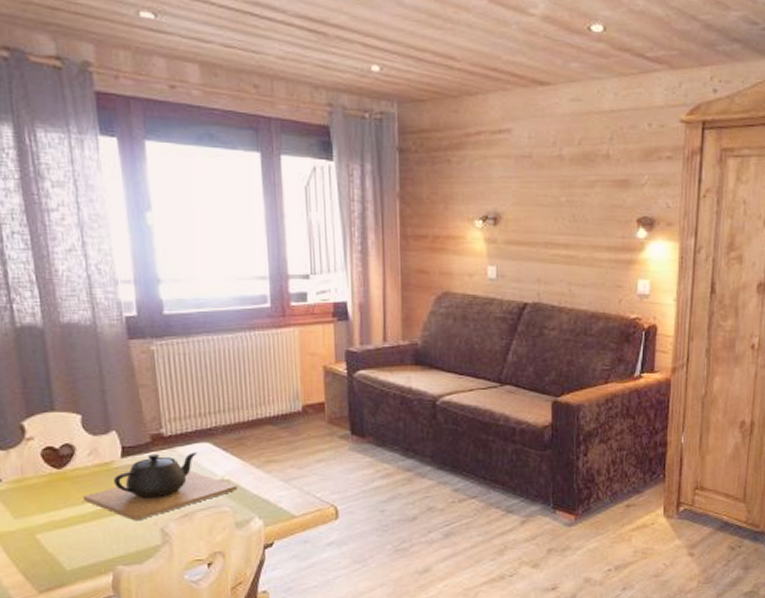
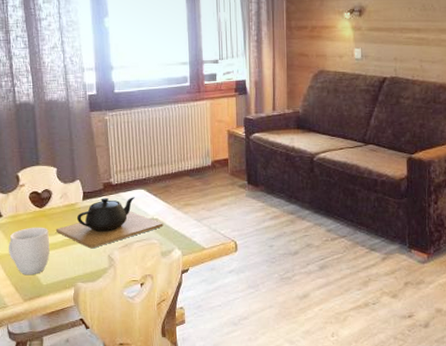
mug: none [12,494,75,559] -> present [8,227,50,276]

